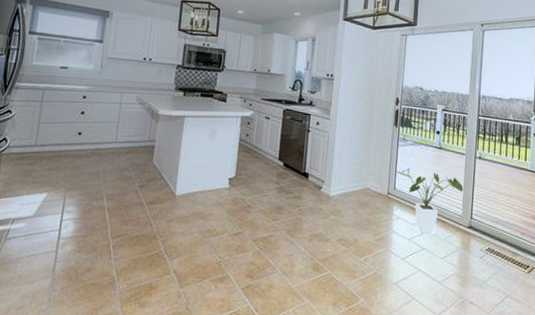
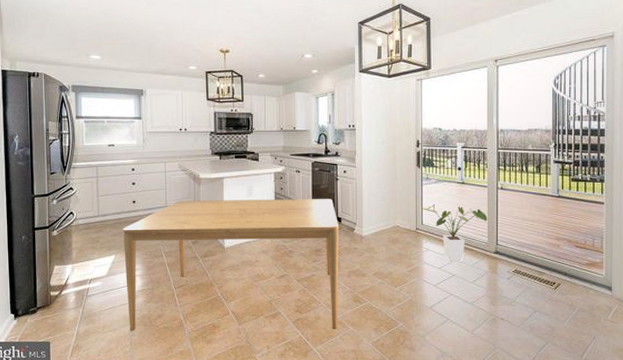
dining table: none [50,137,306,301] -> present [122,199,339,331]

